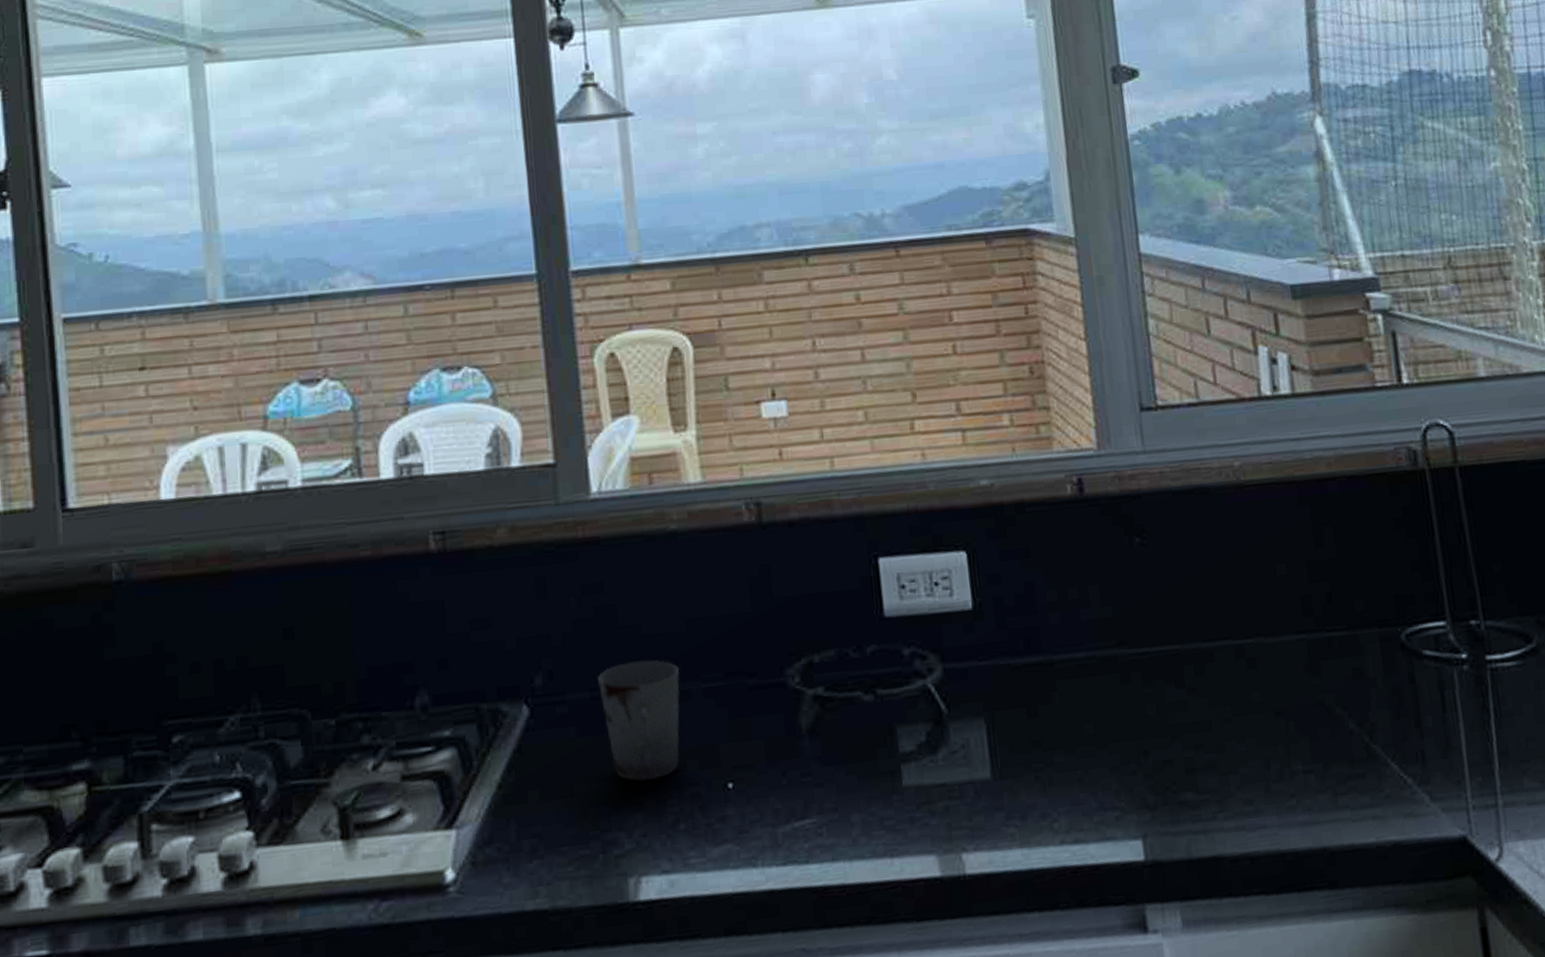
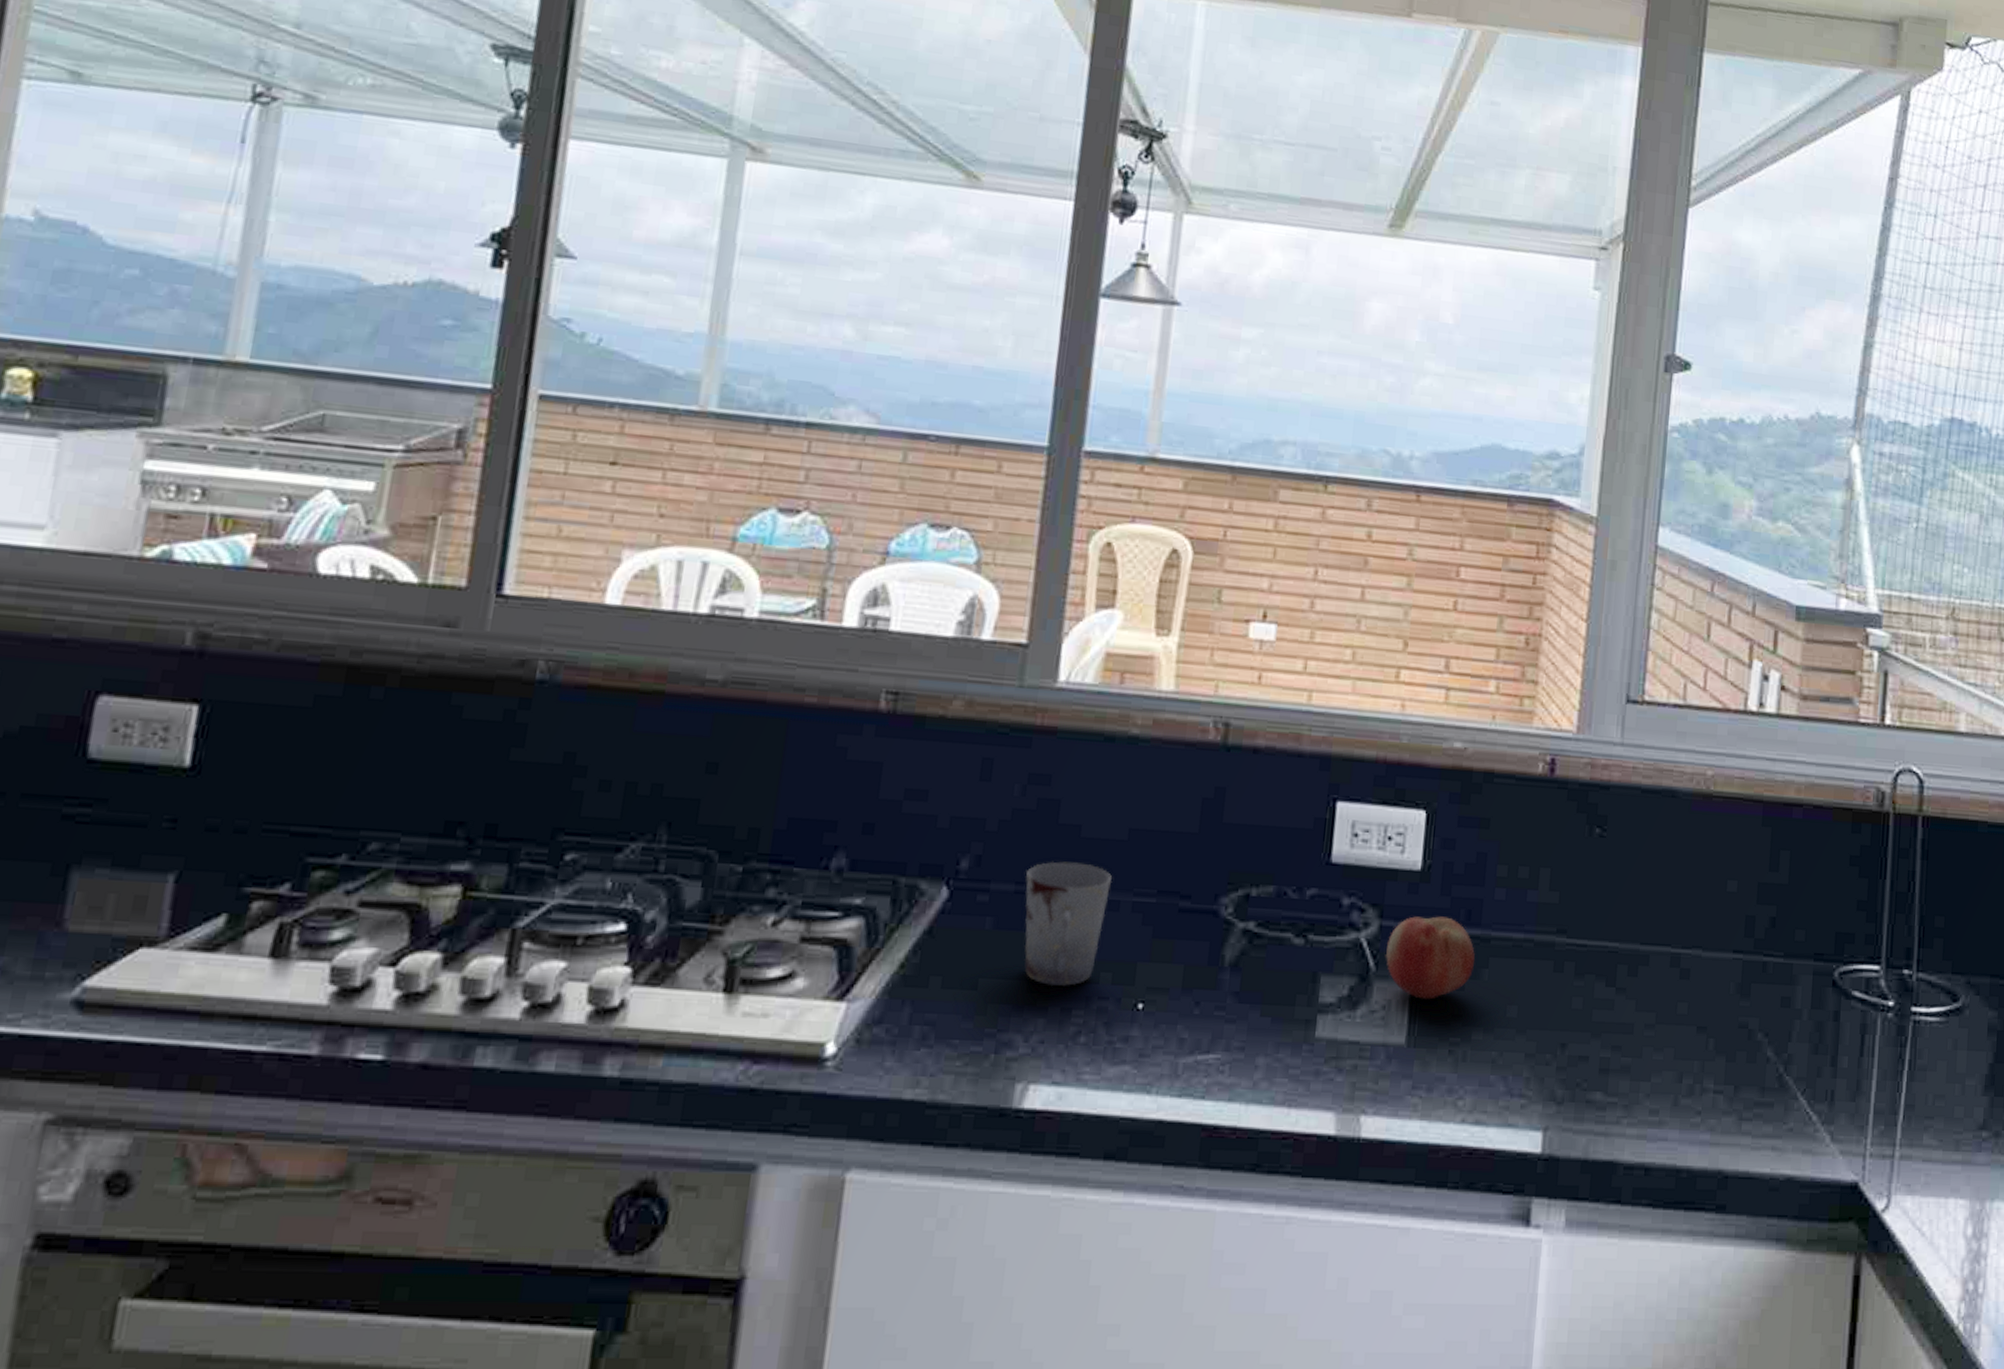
fruit: none [954,649,1043,733] -> present [1385,916,1475,1000]

